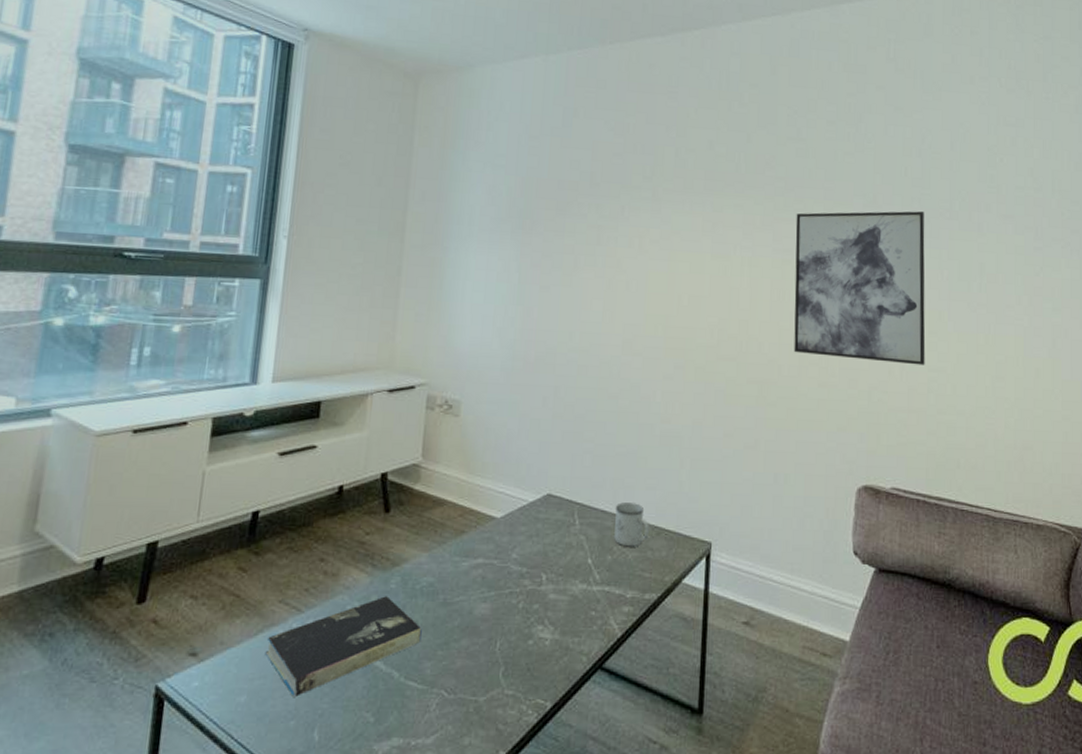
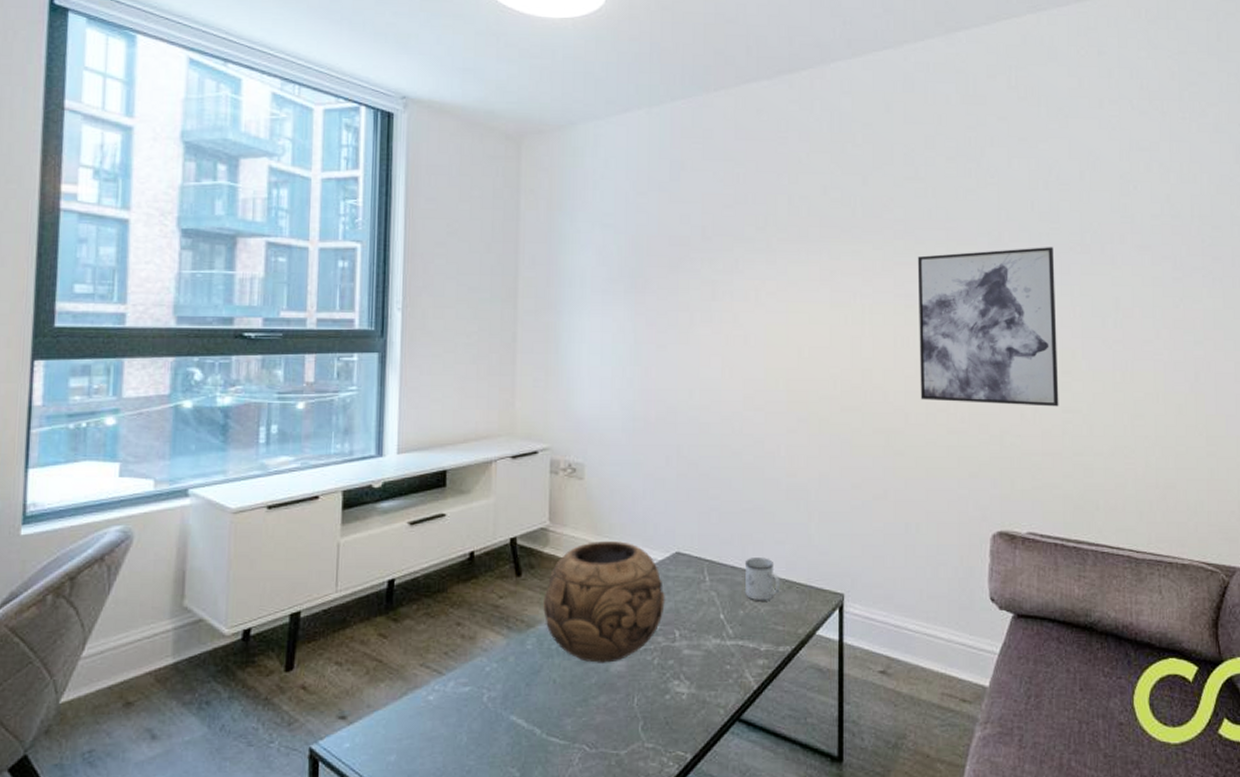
book: present [265,596,422,697] -> none [411,657,560,755]
decorative bowl: none [410,480,534,605] -> present [543,541,665,663]

